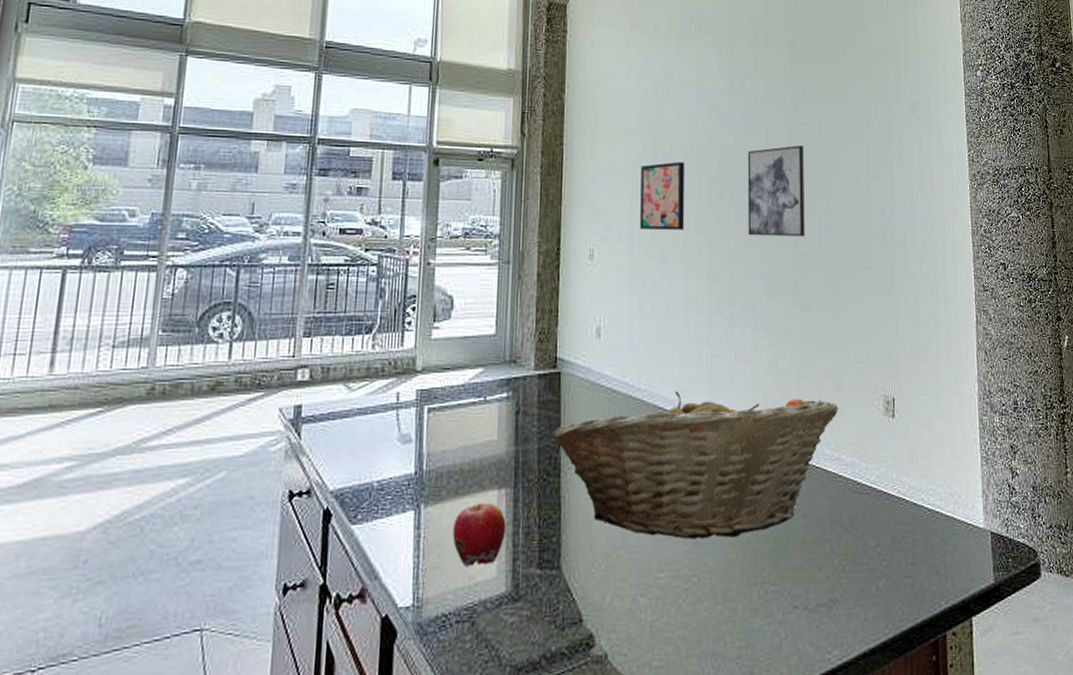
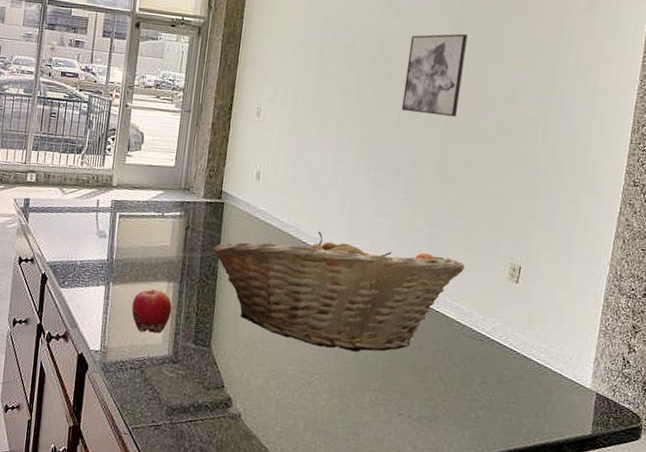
wall art: present [640,161,685,230] -> none [303,40,351,100]

